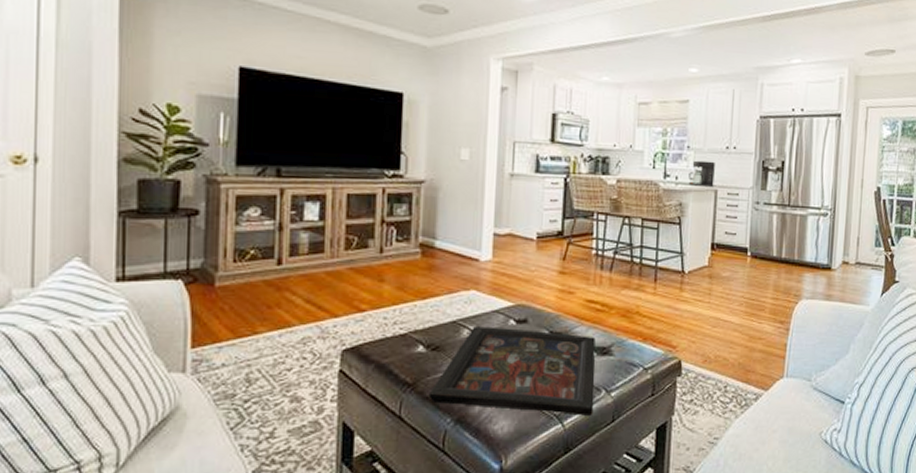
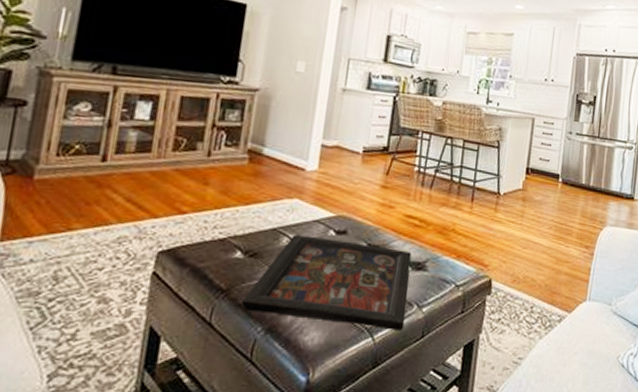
coffee maker: present [688,160,715,188] -> none [508,89,534,116]

